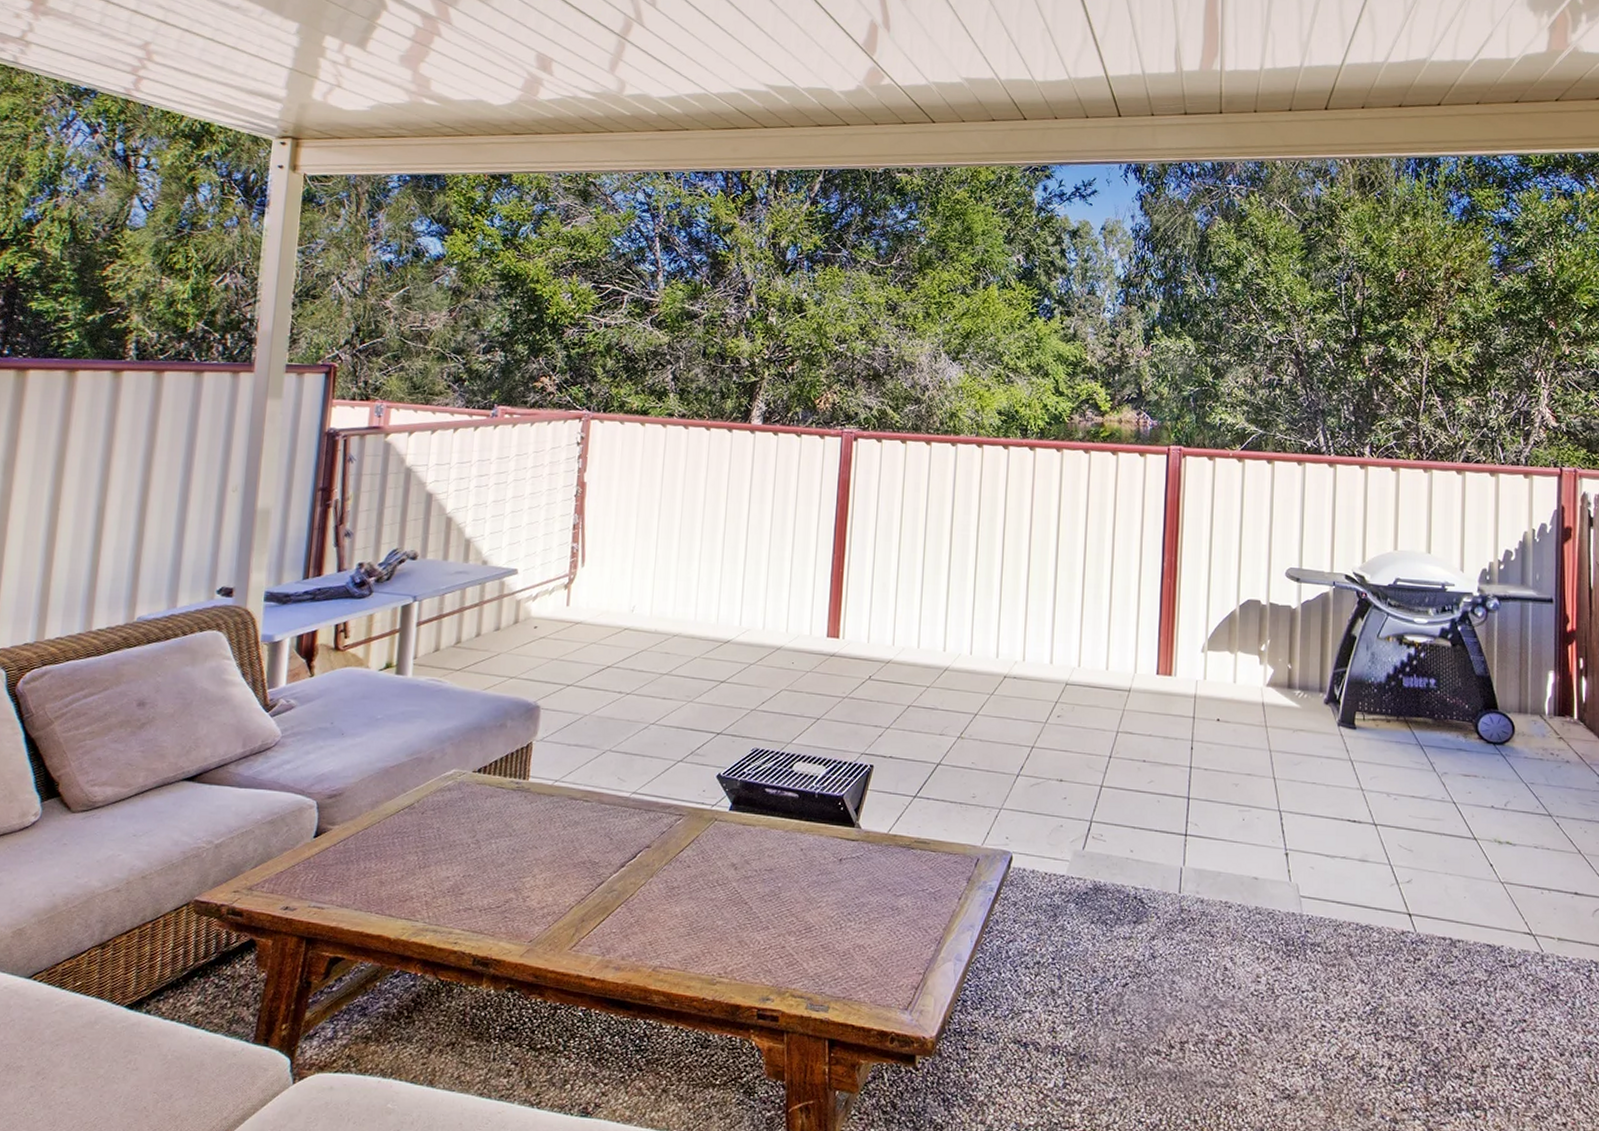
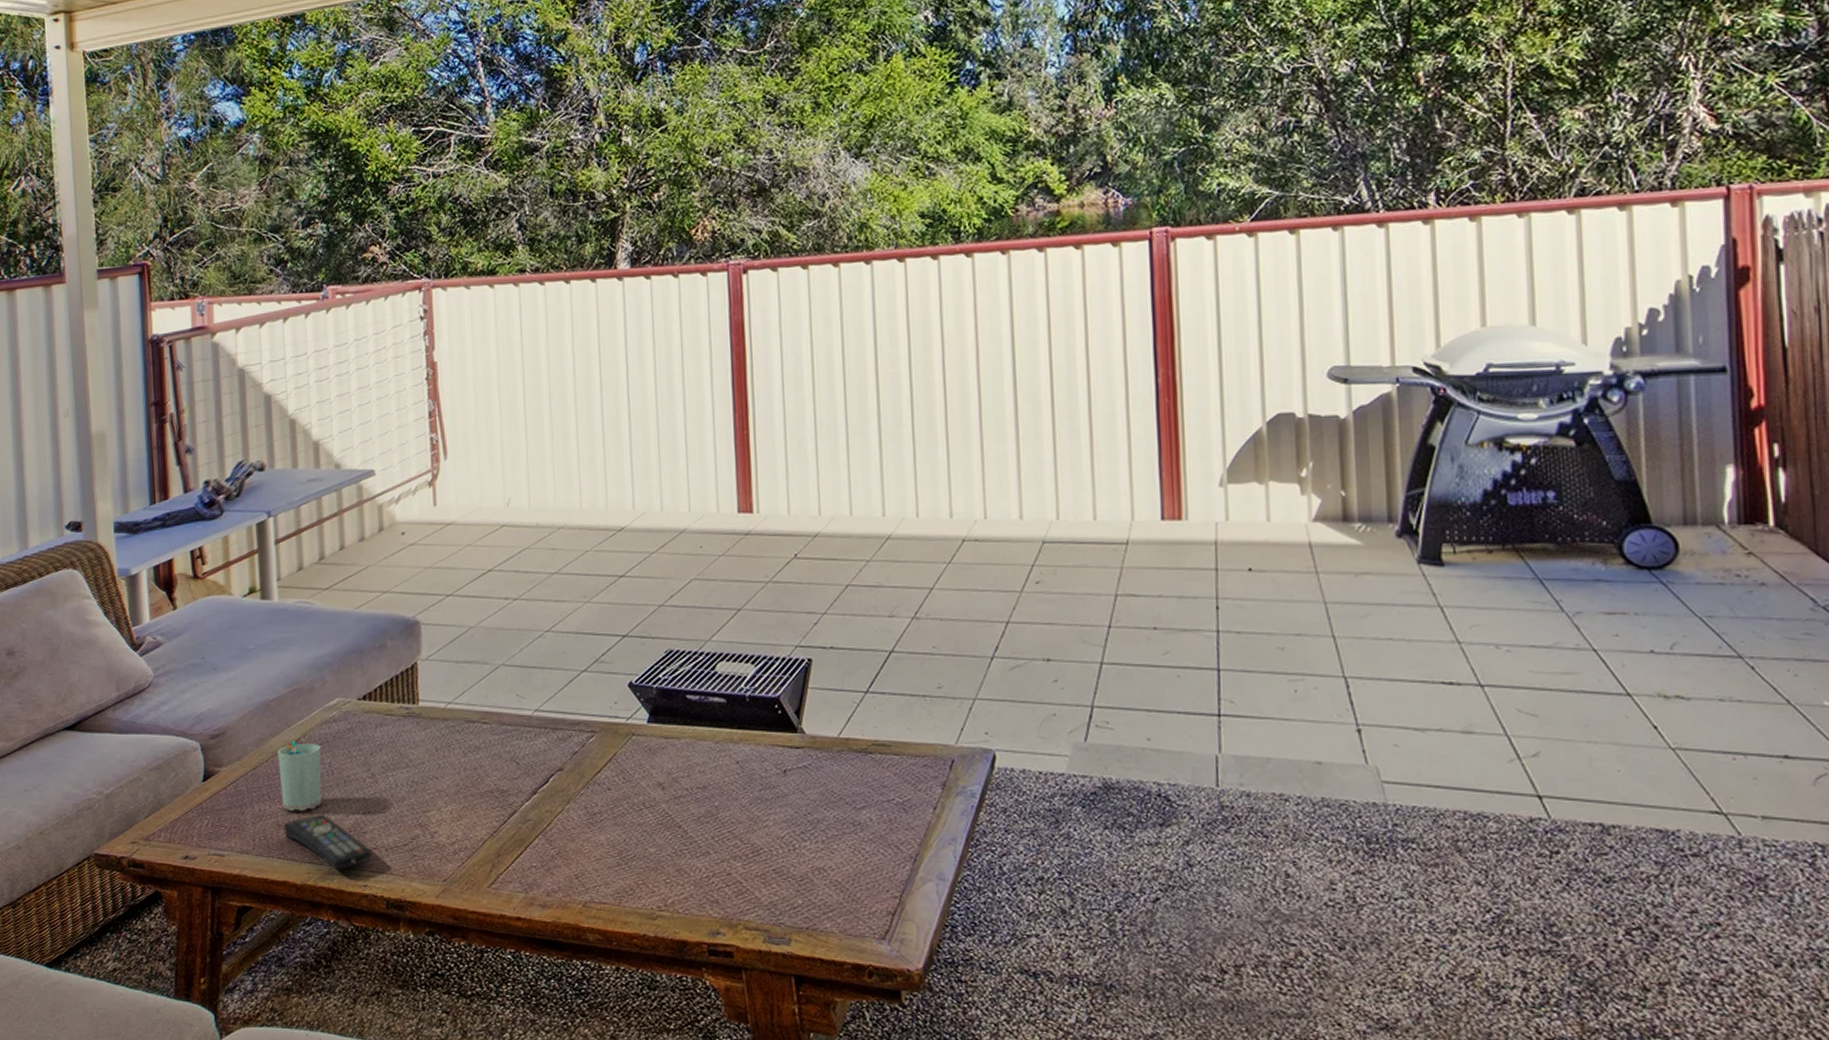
remote control: none [385,874,467,927] -> present [283,814,372,870]
cup: none [387,805,432,871] -> present [277,741,322,811]

